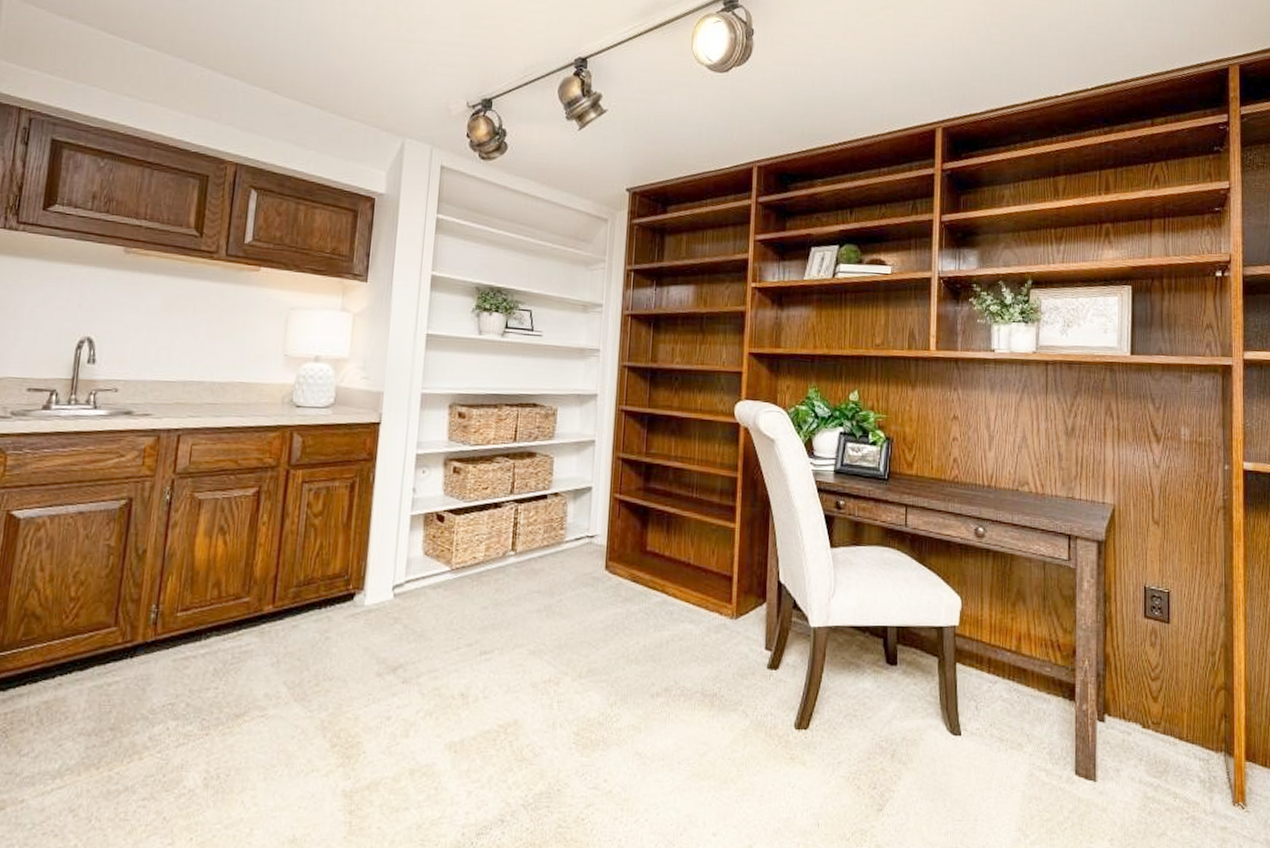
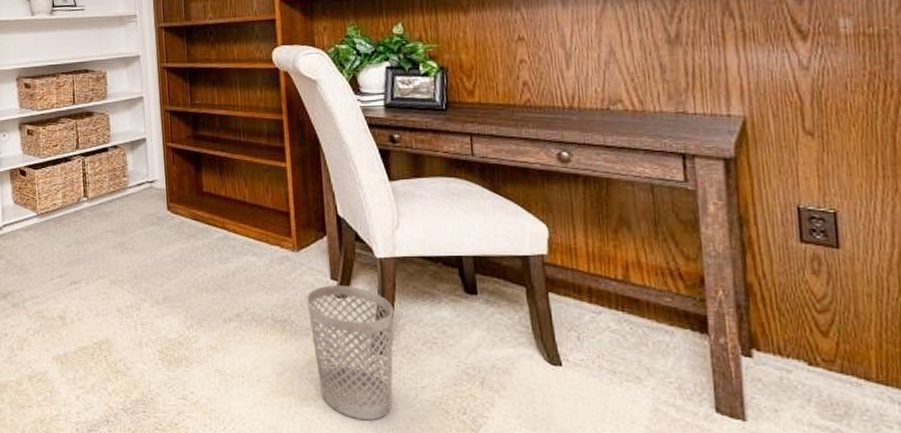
wastebasket: none [738,656,821,802] -> present [306,285,394,421]

